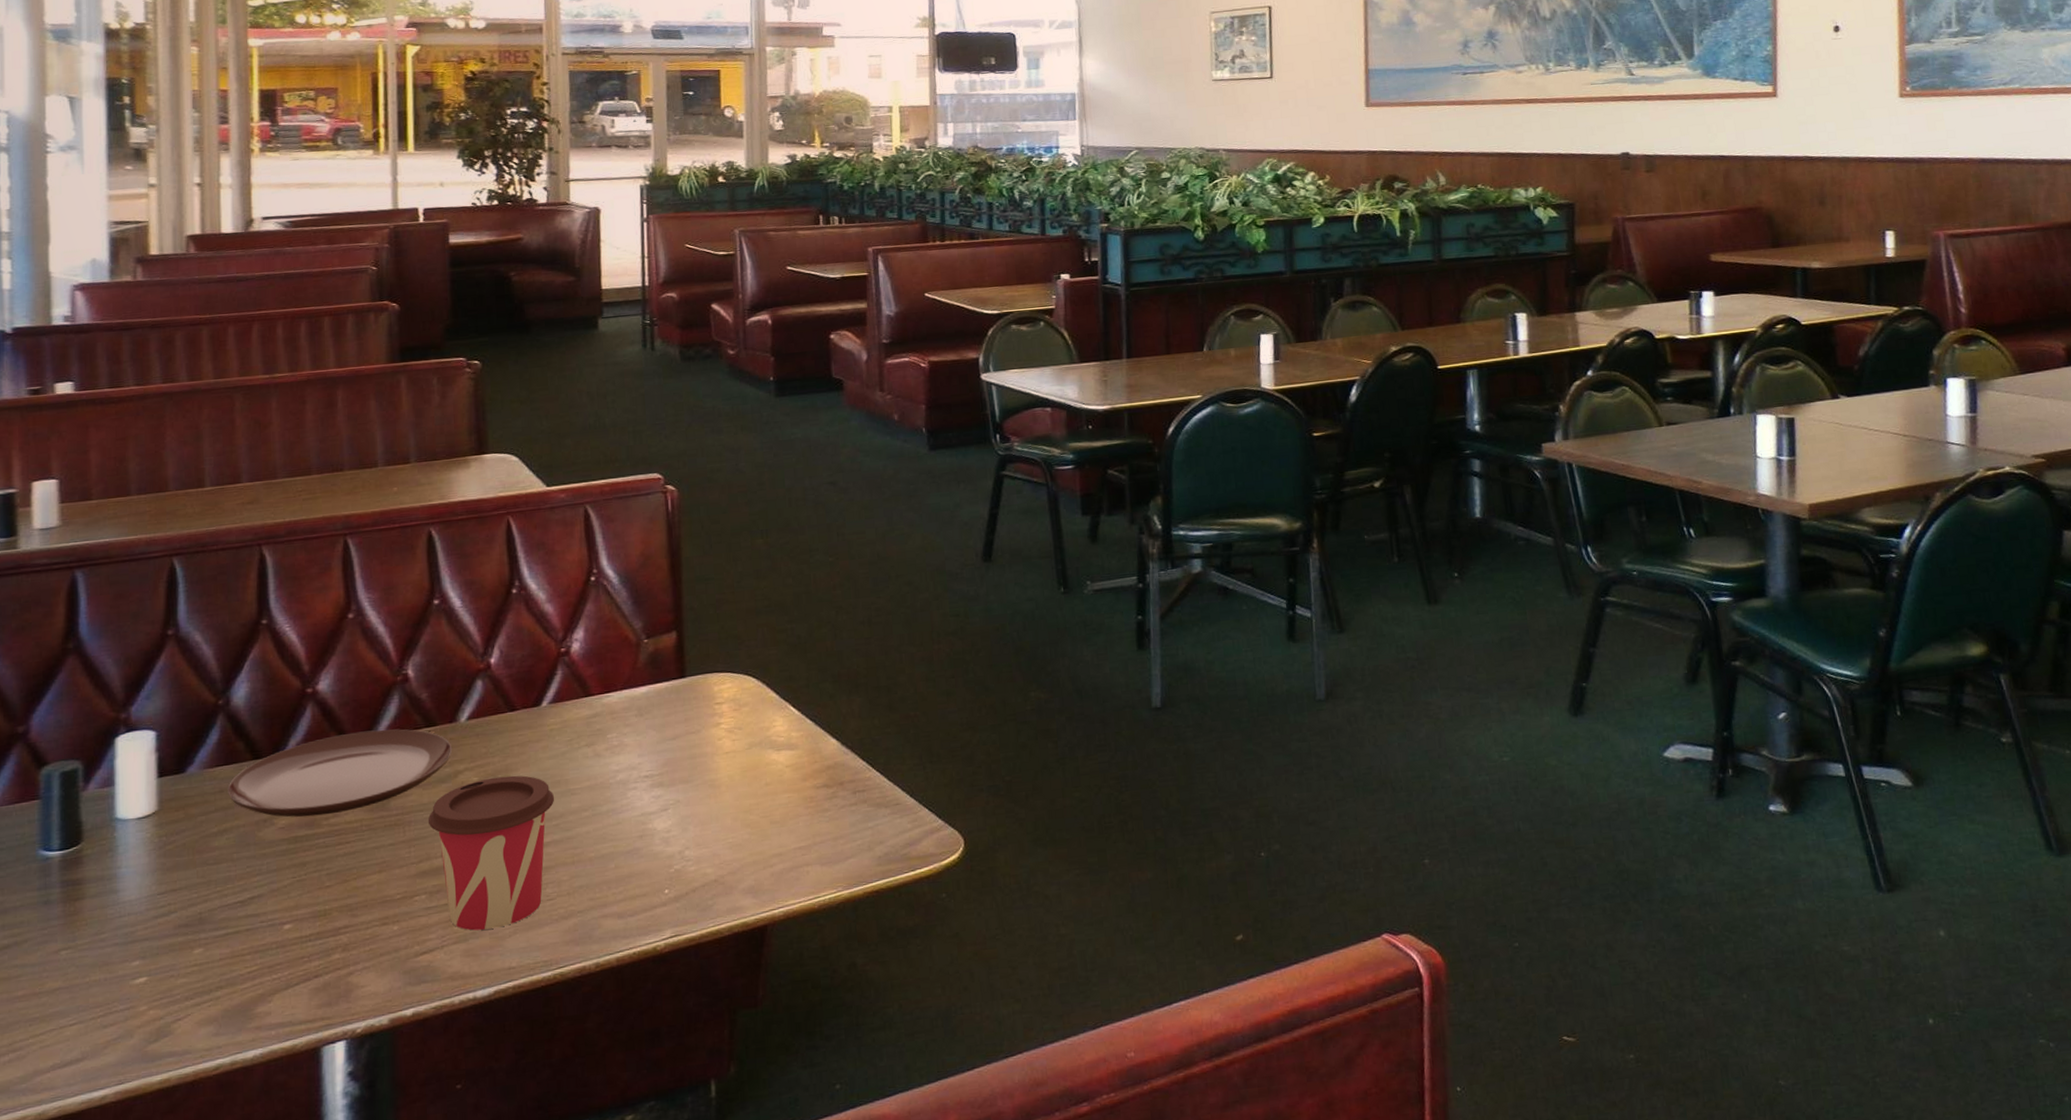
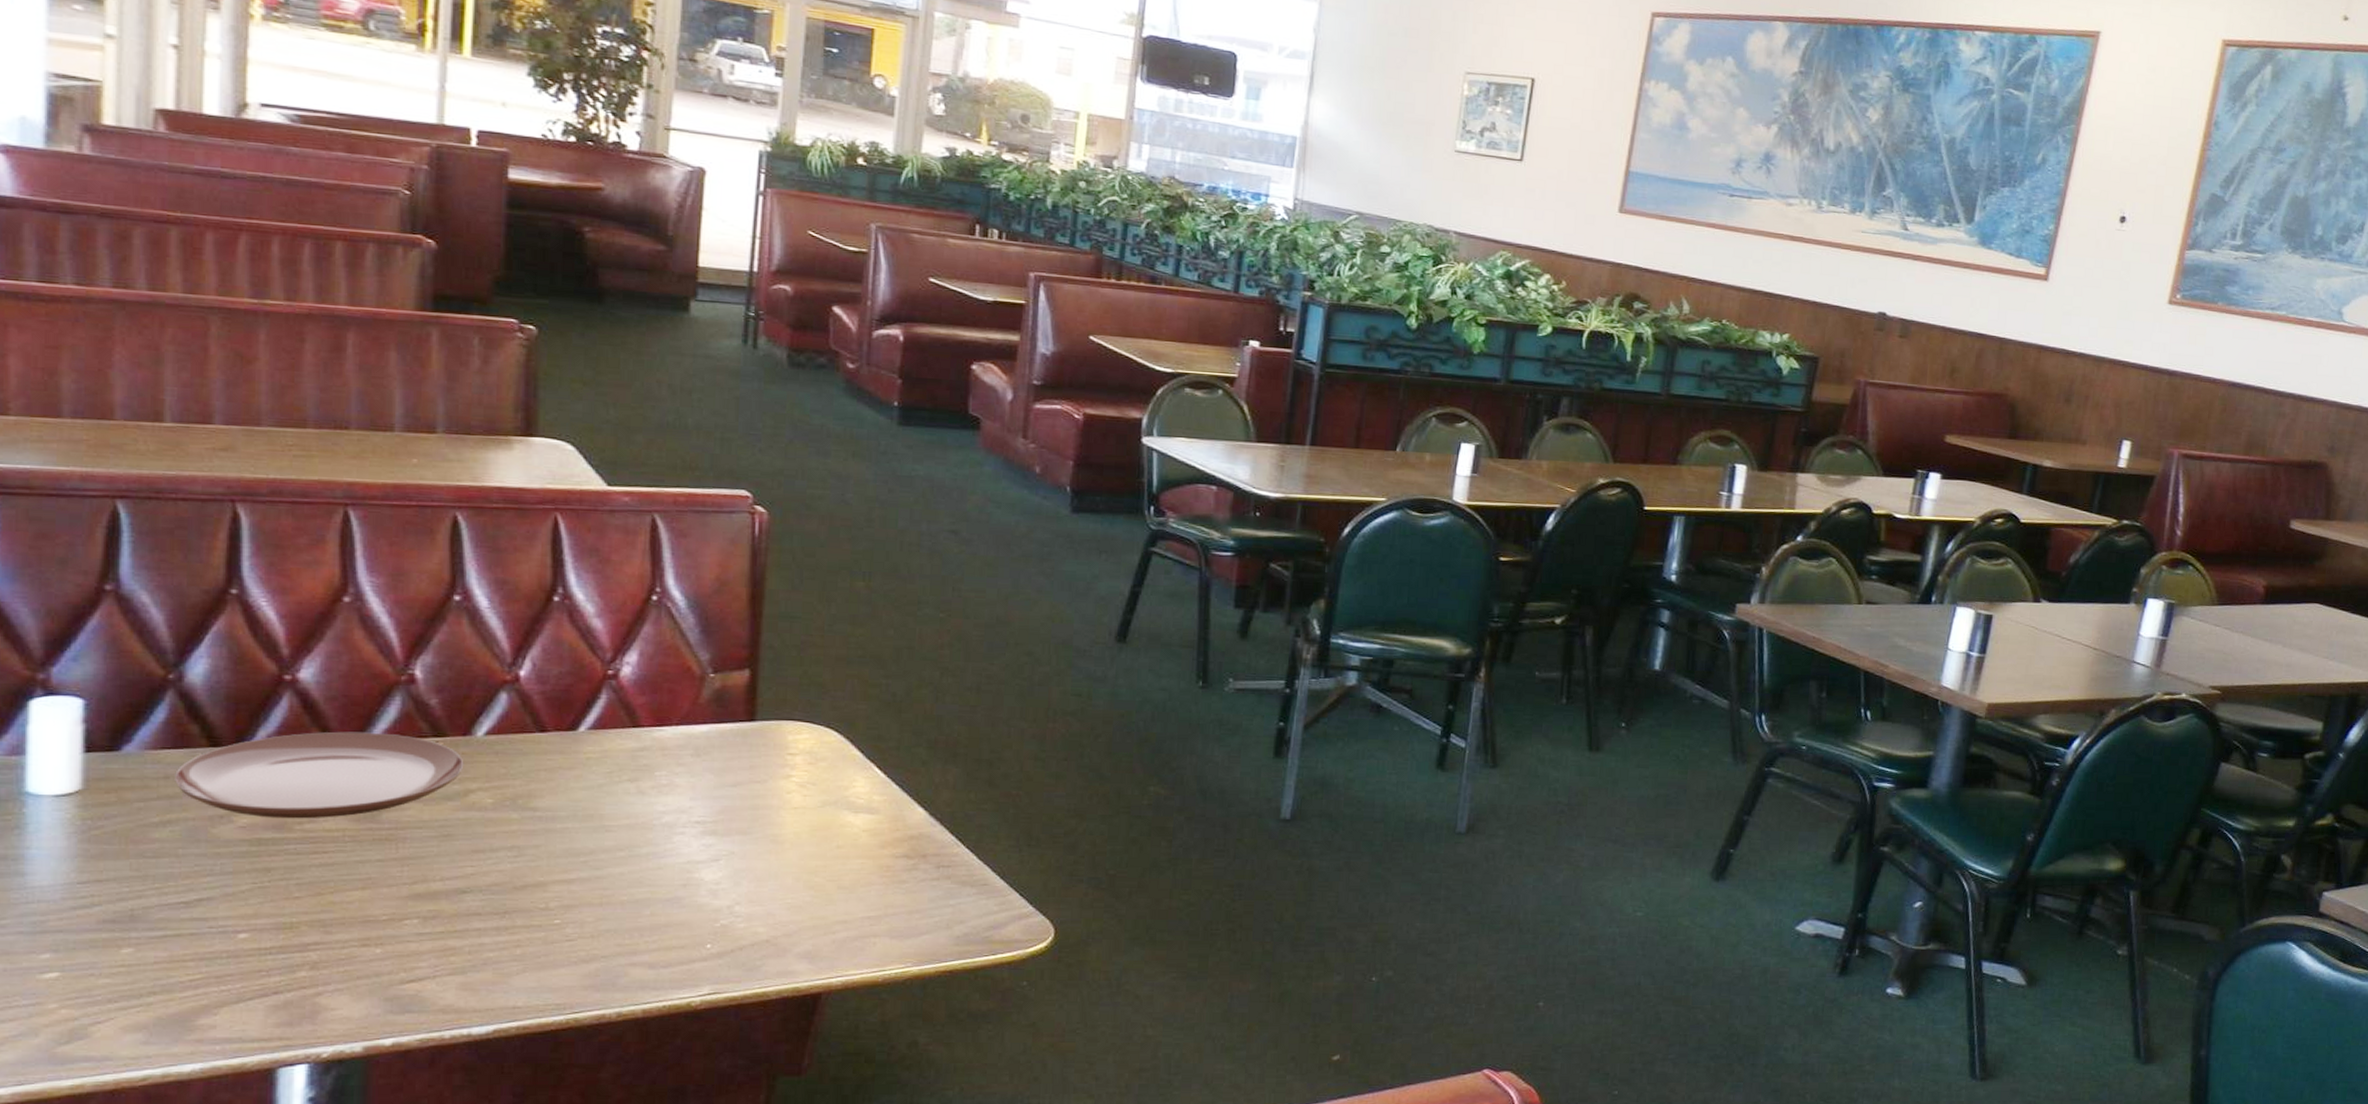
cup: present [427,775,555,931] -> none [427,802,586,964]

